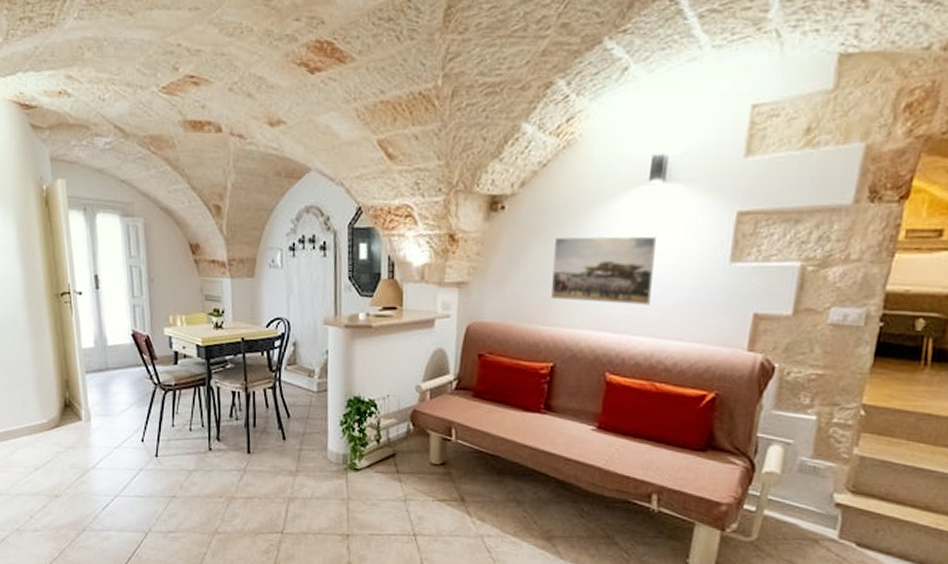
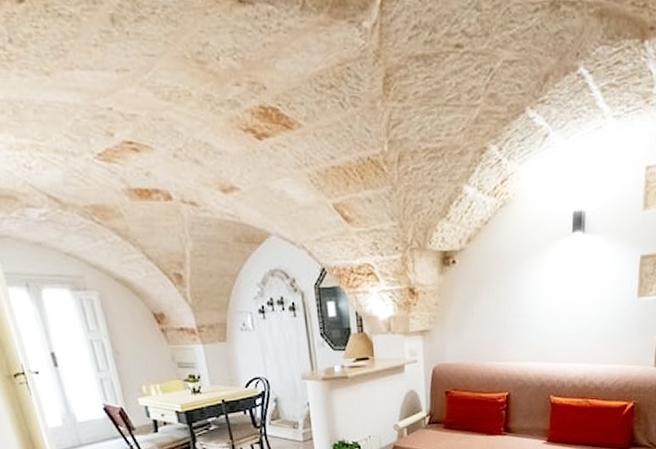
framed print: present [551,236,656,305] -> none [500,280,581,339]

